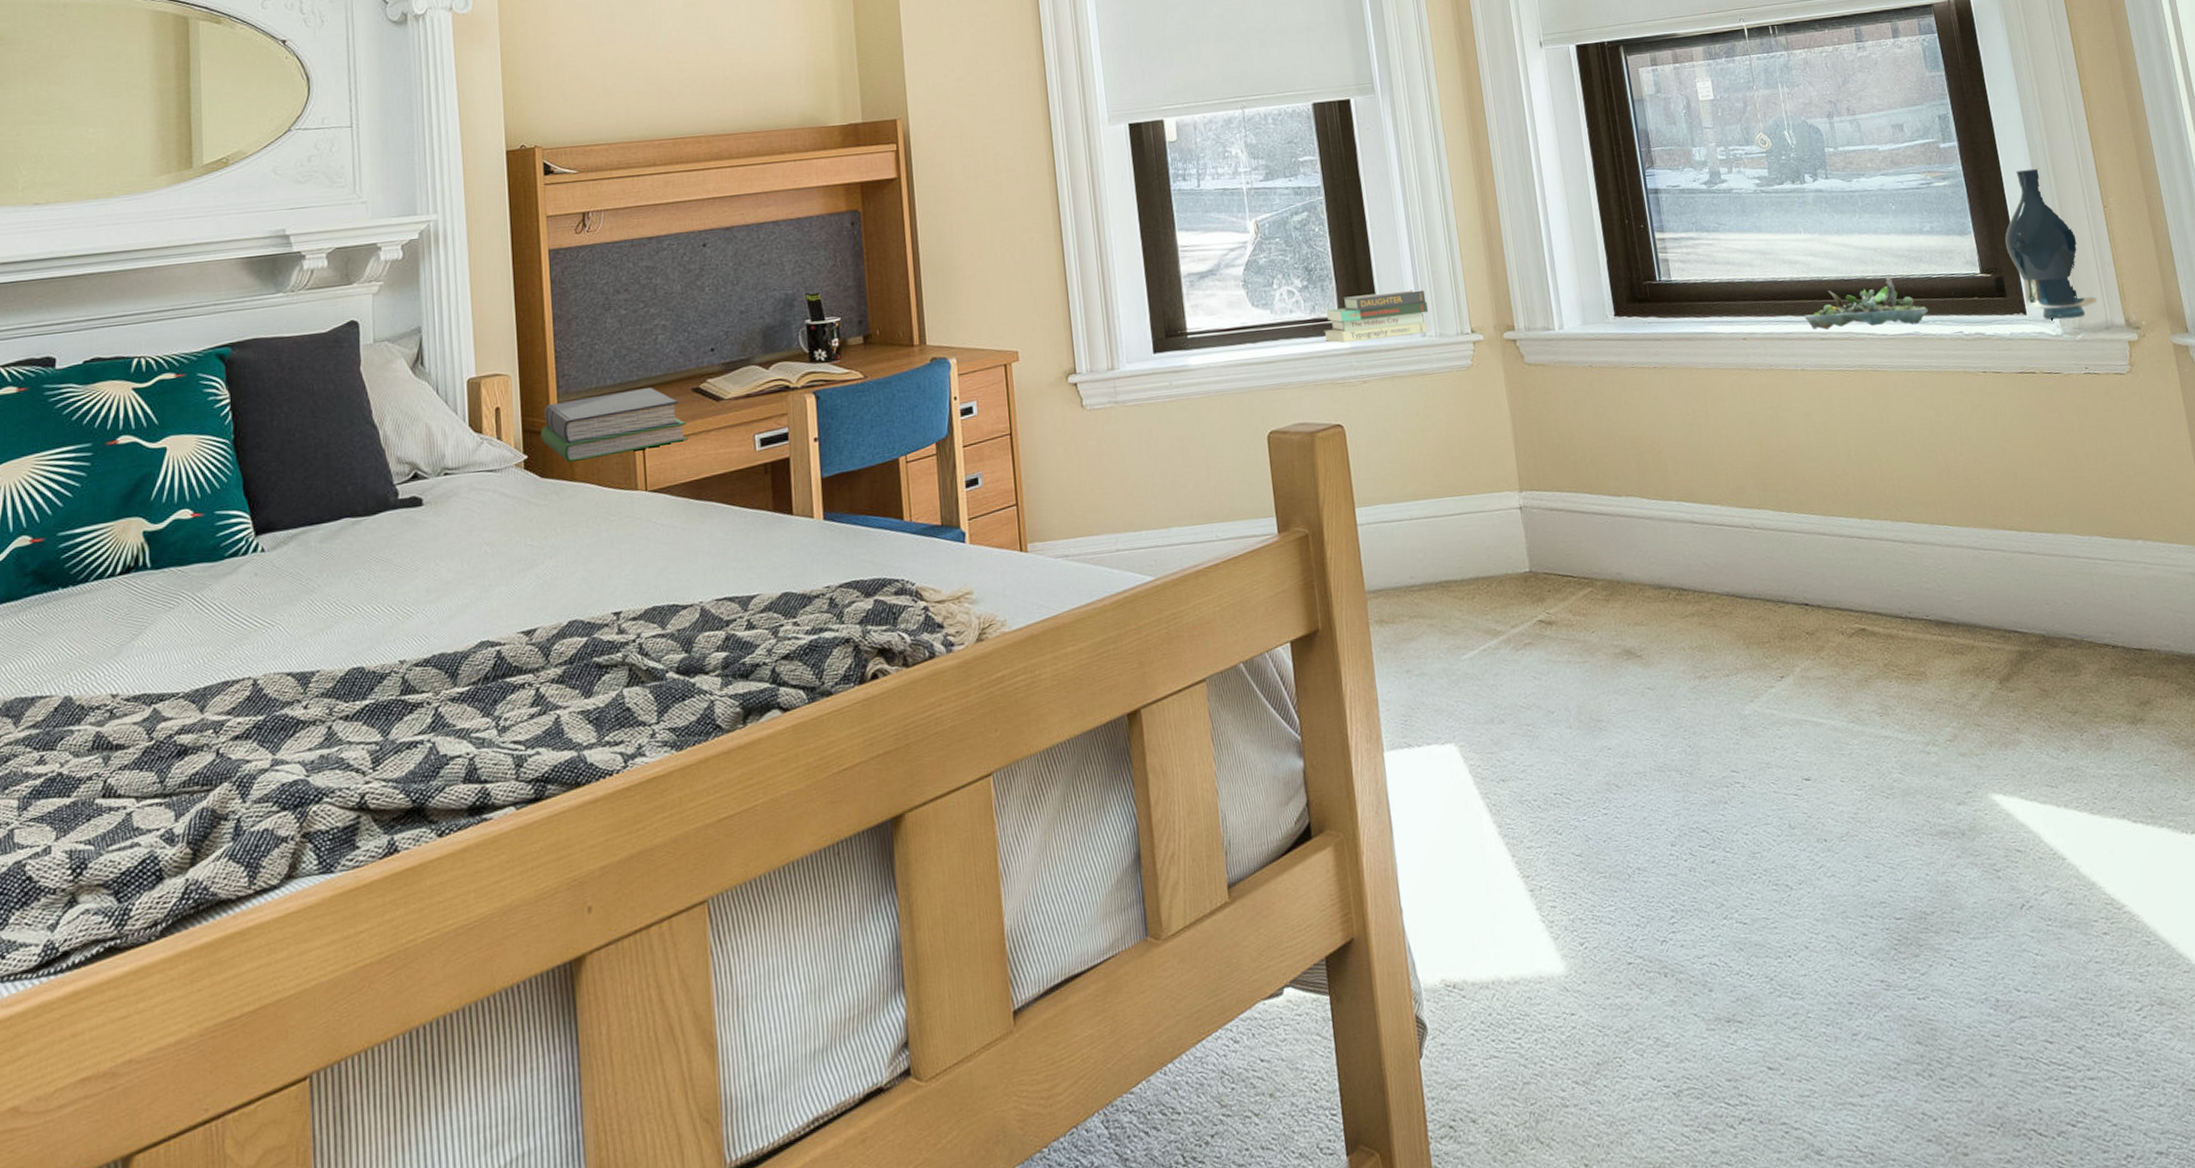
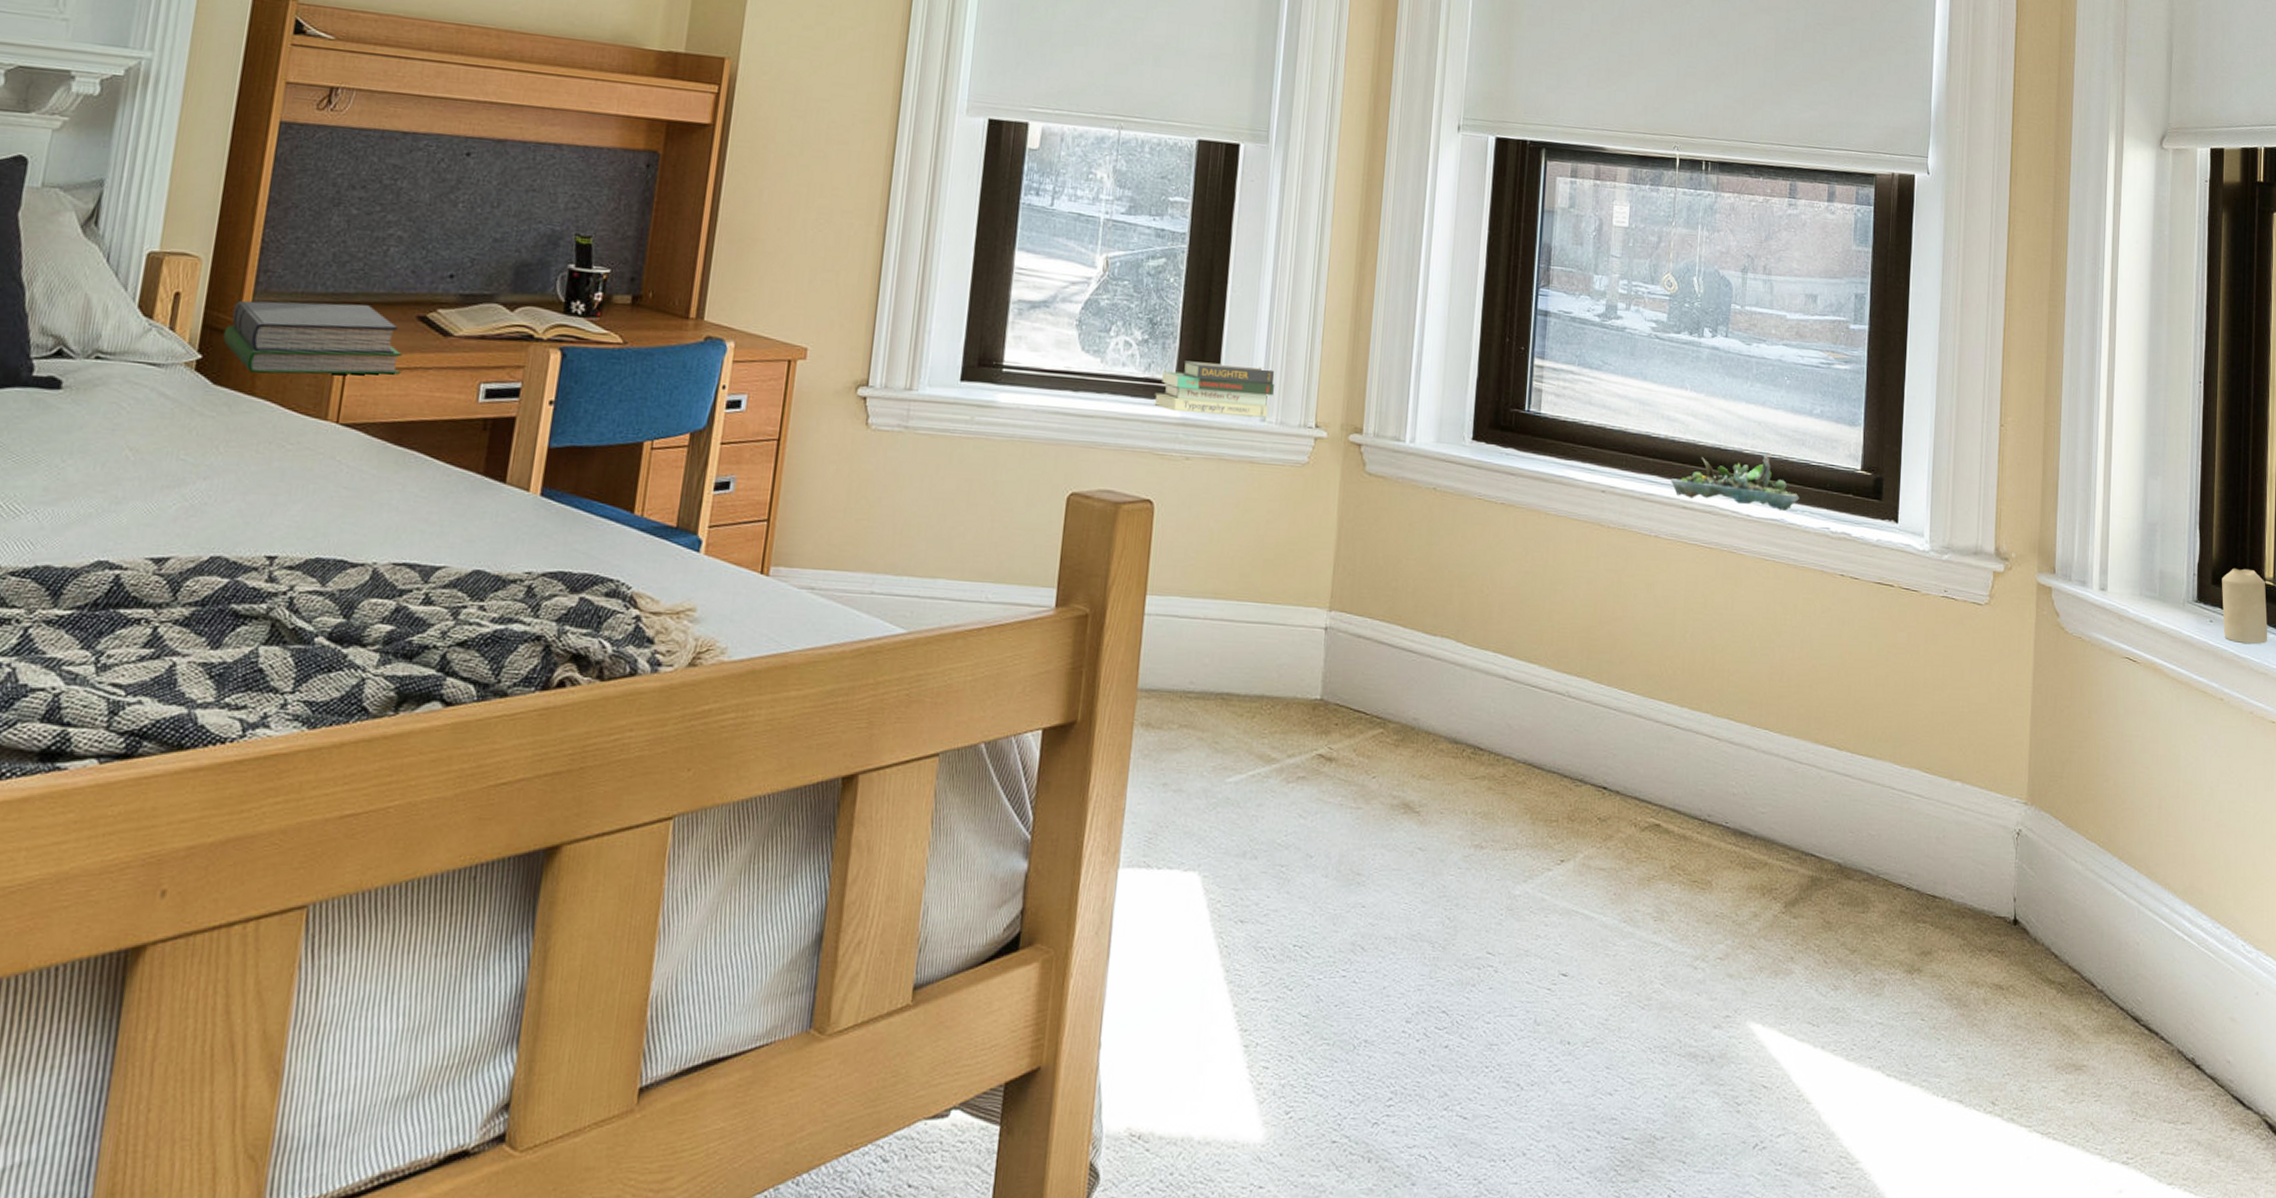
vase: present [2005,168,2097,320] -> none [1893,369,1972,537]

